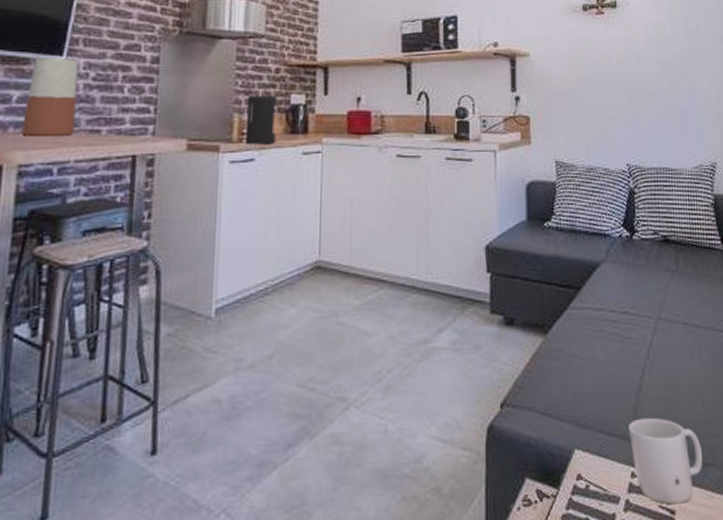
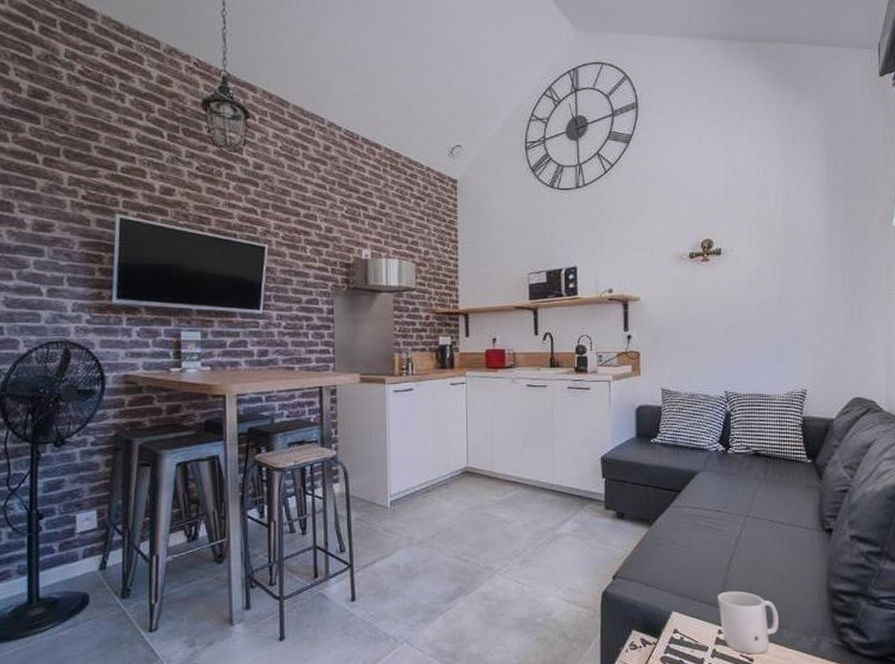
vase: present [22,57,80,138] -> none [236,311,274,374]
coffee maker: present [245,95,277,145] -> none [404,338,429,378]

